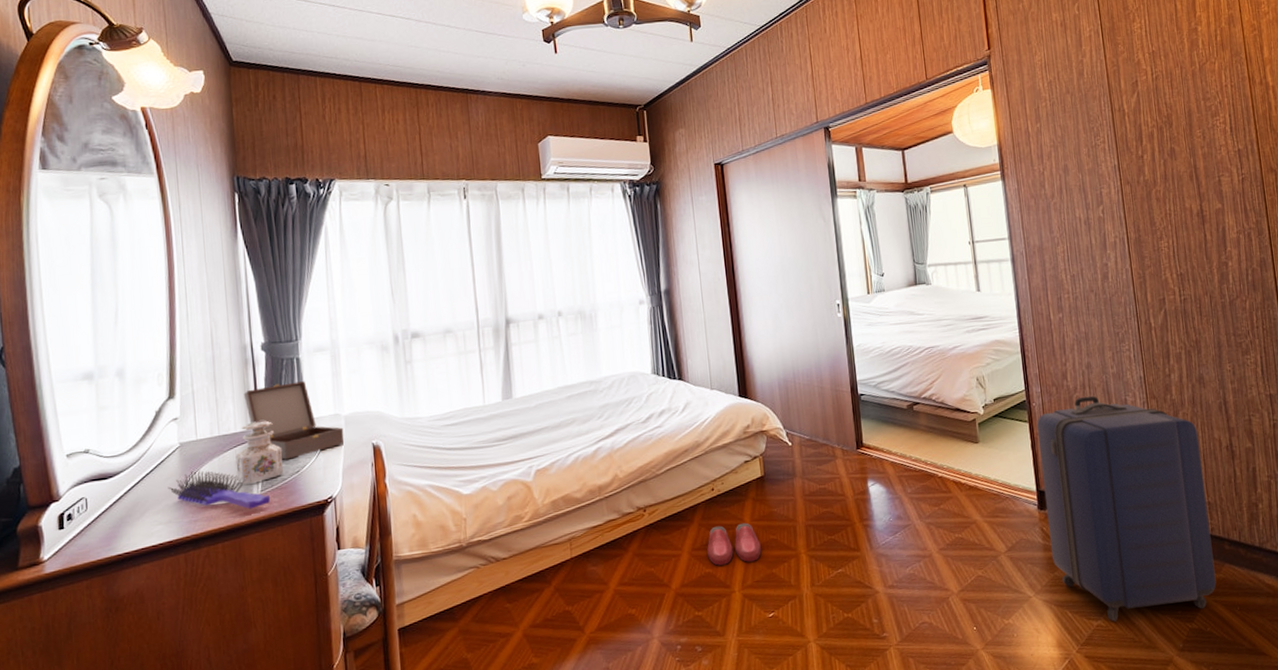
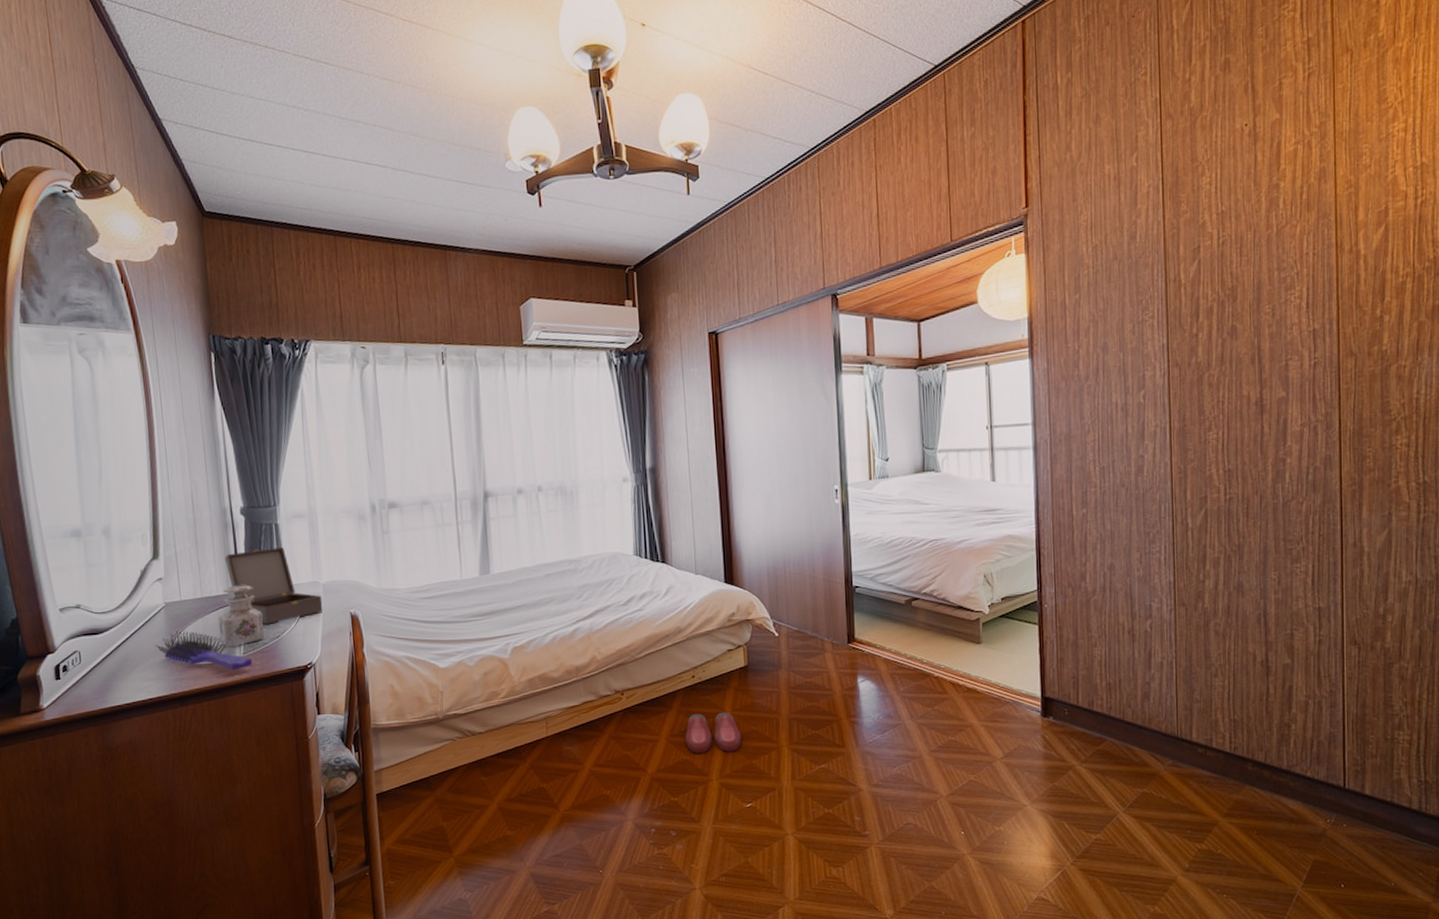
suitcase: present [1036,395,1217,622] -> none [1047,599,1234,837]

